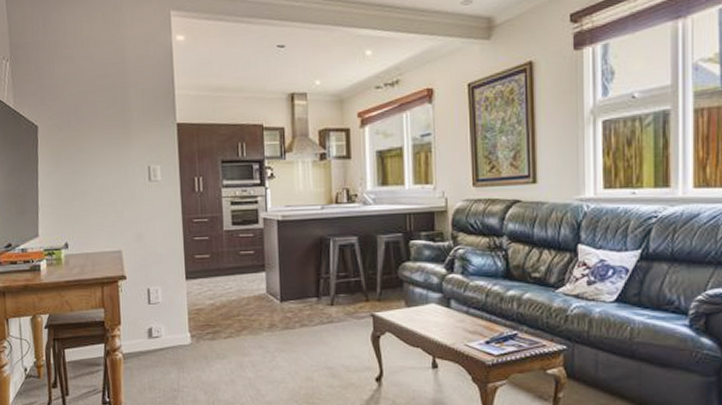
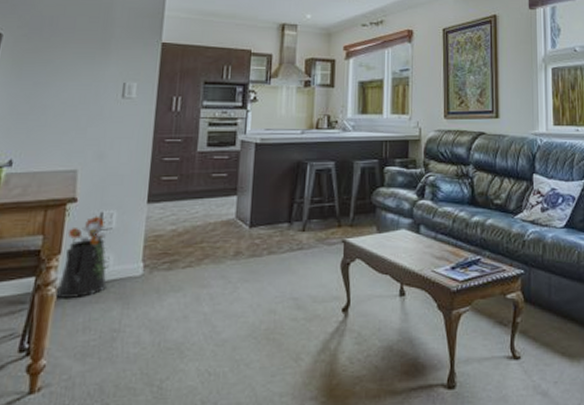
watering can: none [122,291,163,362] -> present [55,216,107,298]

